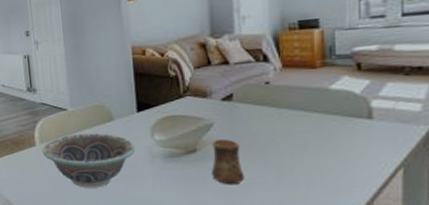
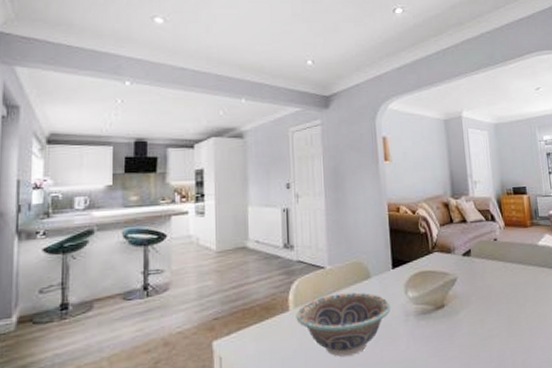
cup: present [211,138,245,185] -> none [456,292,484,339]

